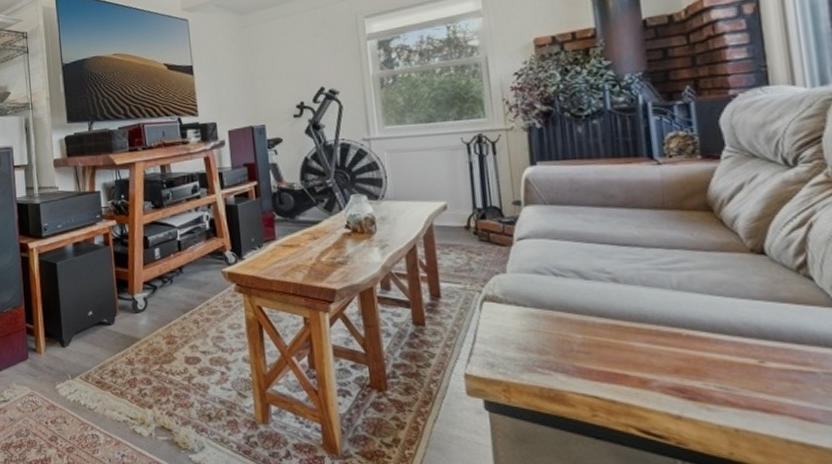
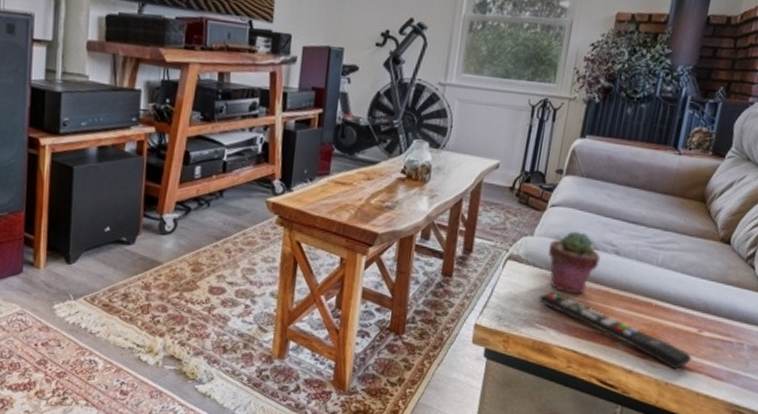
potted succulent: none [528,263,596,332] -> present [548,231,601,295]
remote control: none [532,332,763,412] -> present [538,292,692,370]

